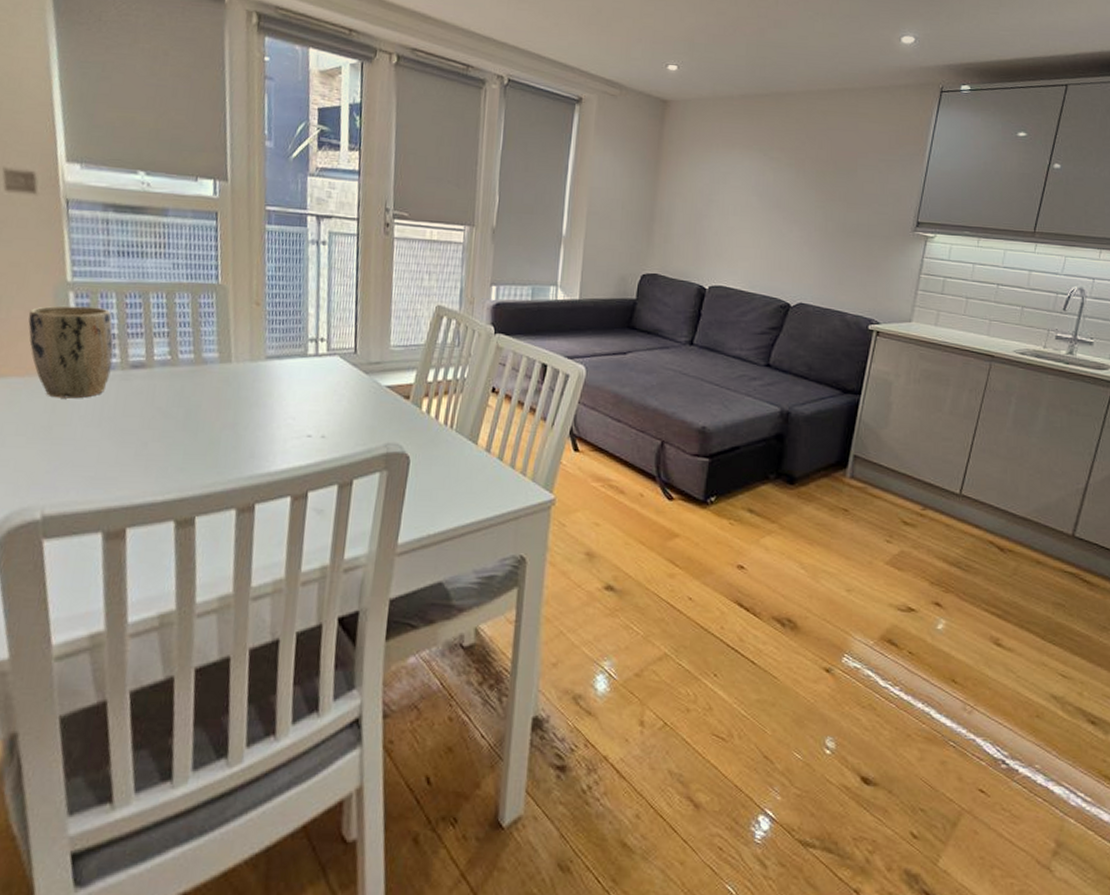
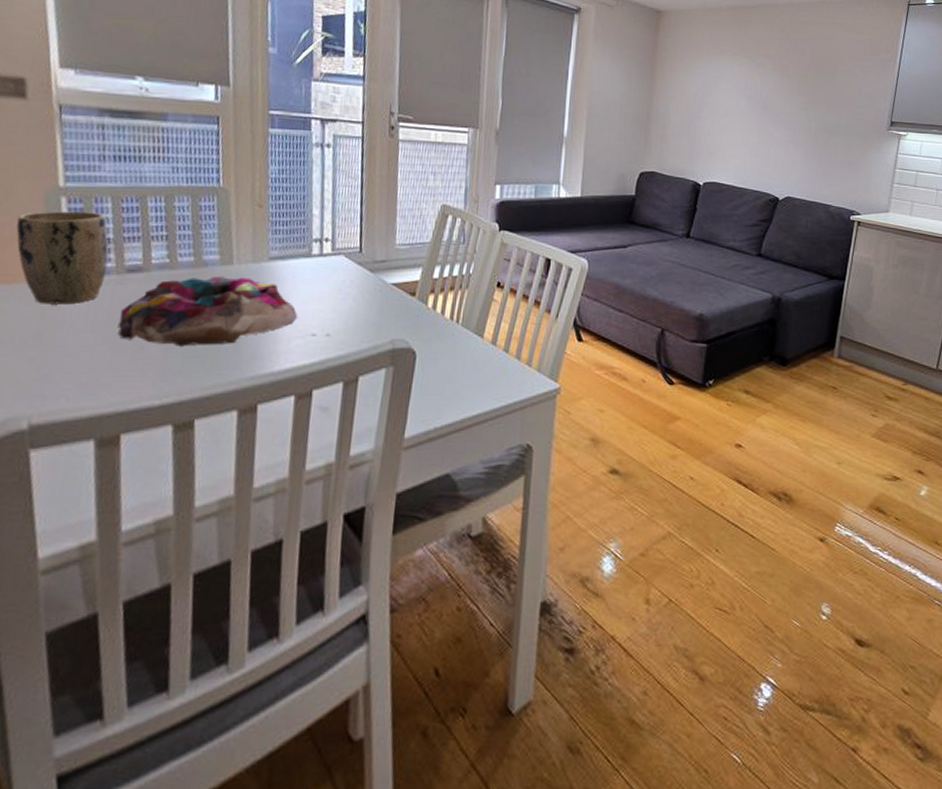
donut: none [122,375,294,444] -> present [117,277,298,347]

